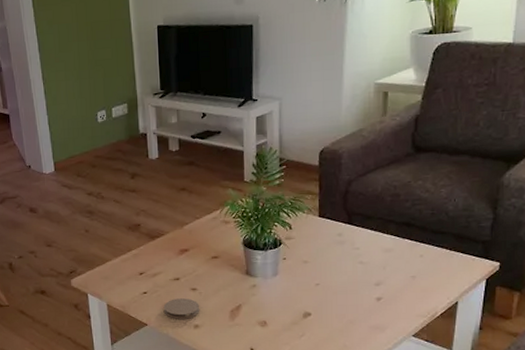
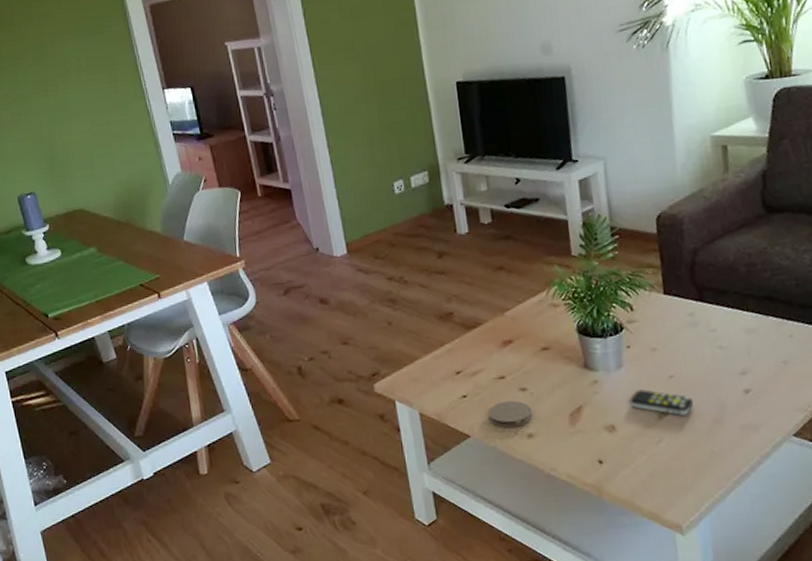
remote control: none [281,294,334,316] -> present [629,389,694,415]

